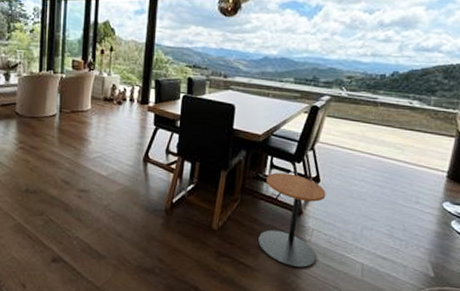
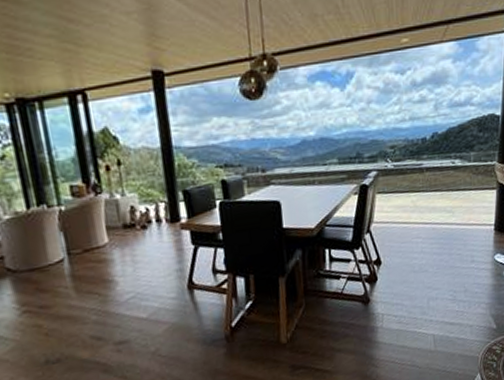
side table: present [258,172,326,269] -> none [328,262,390,359]

